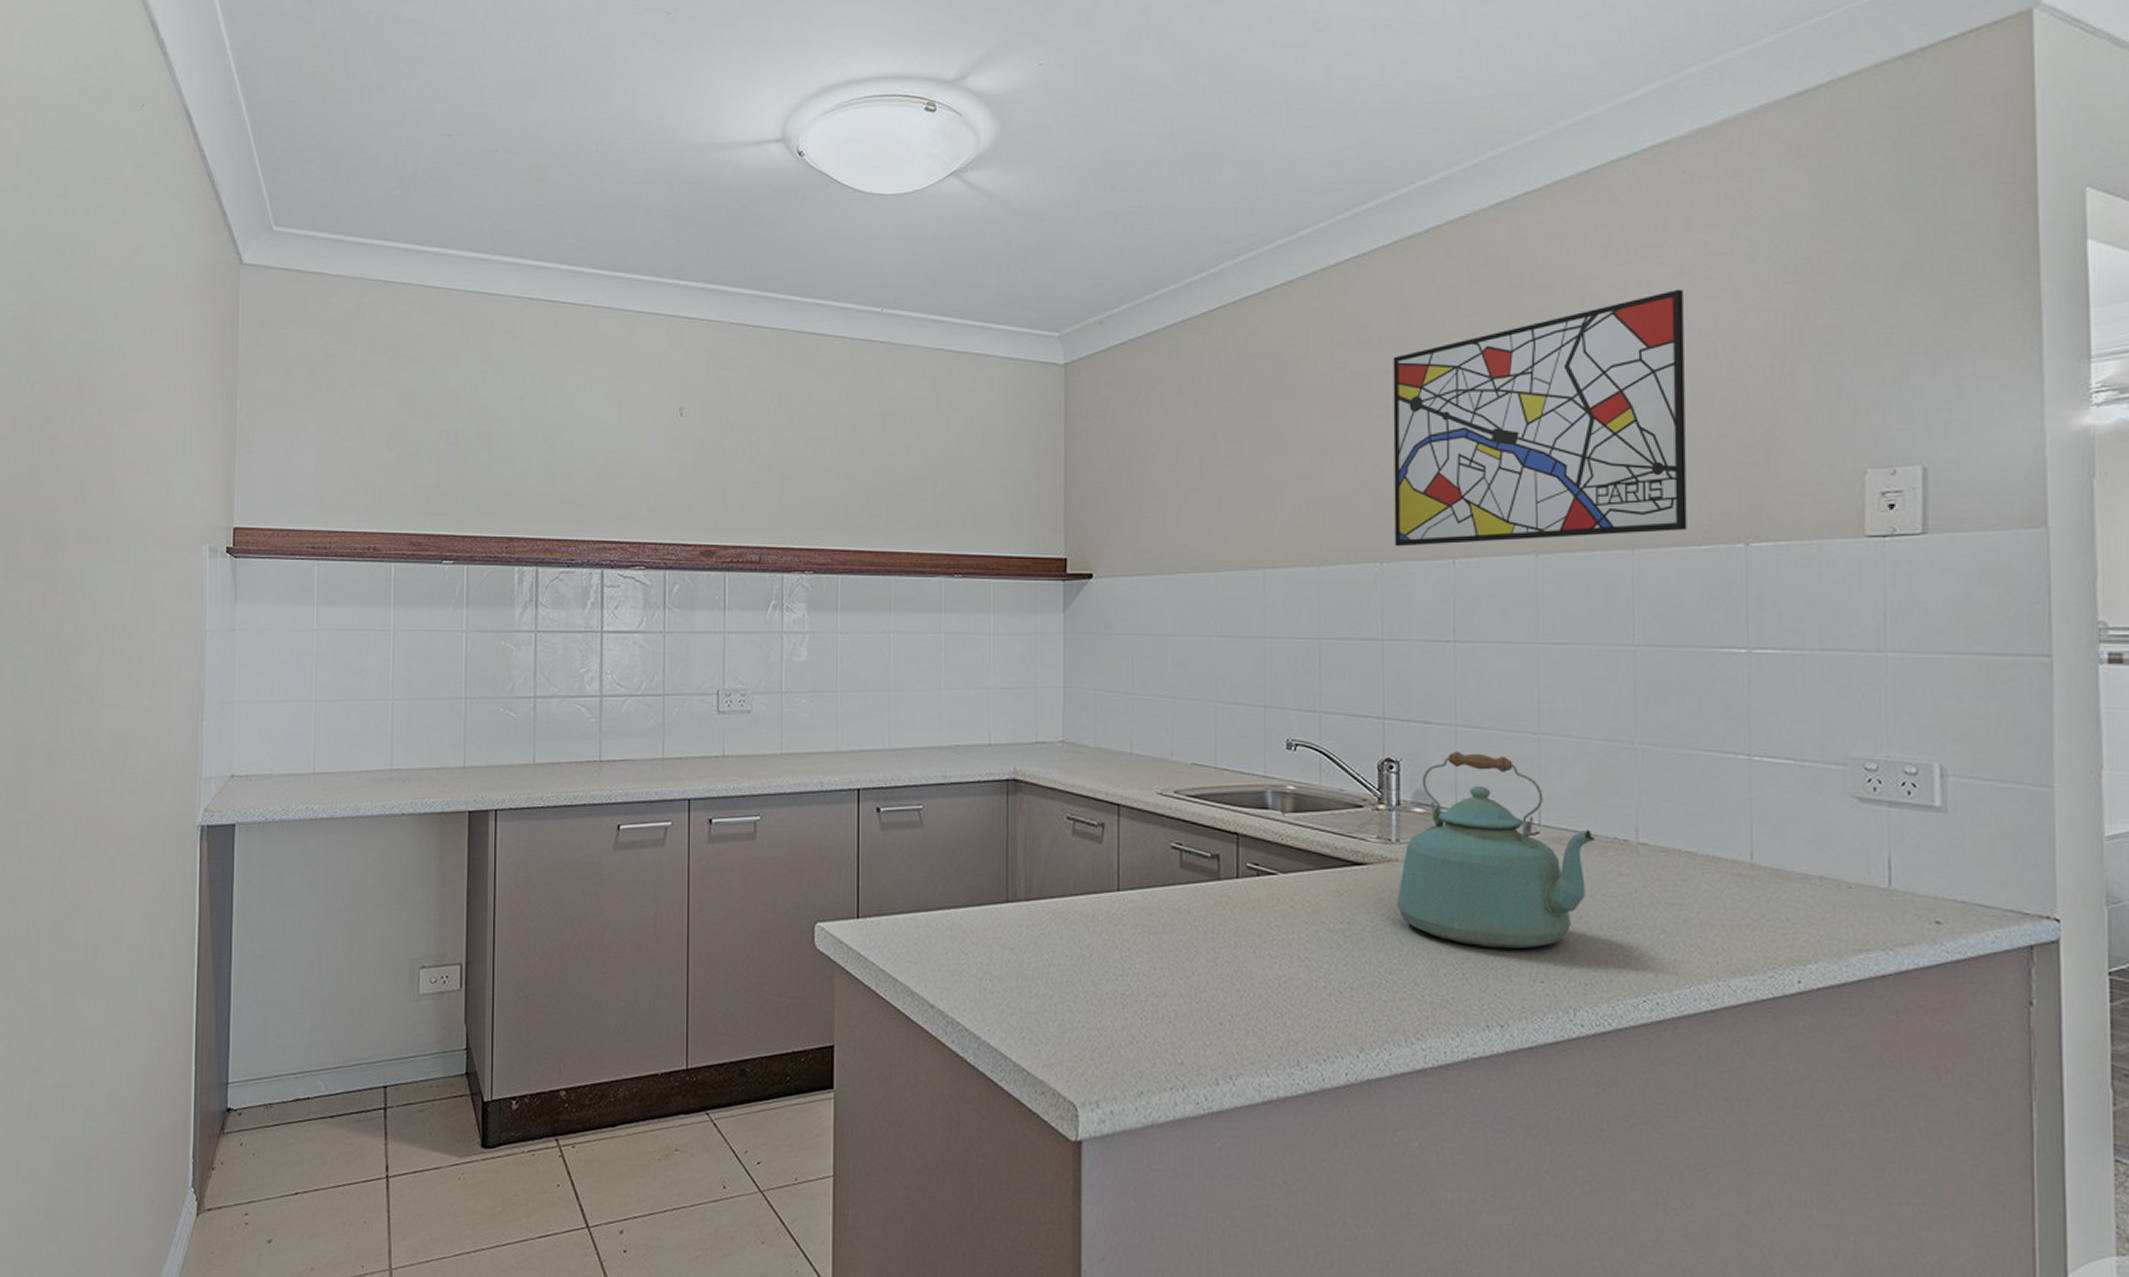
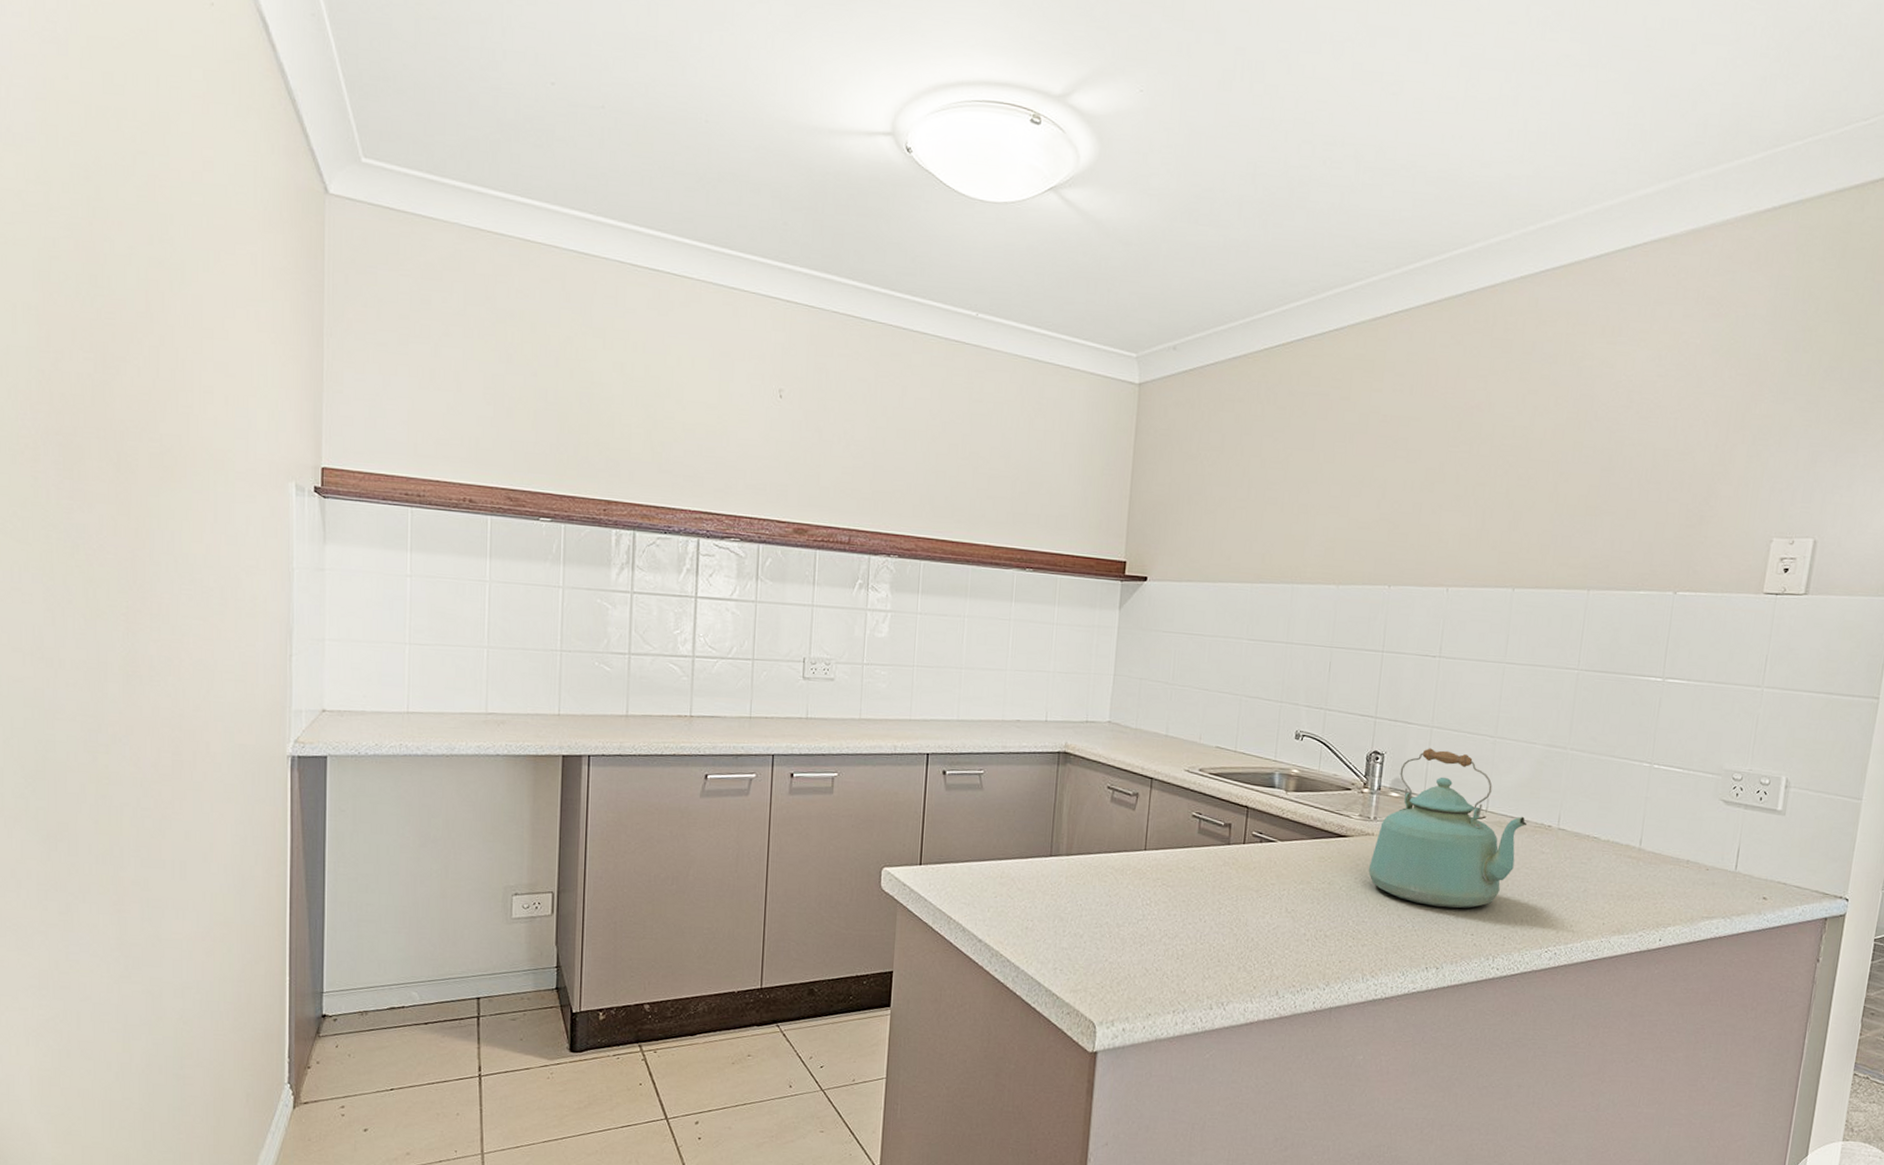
wall art: present [1393,289,1687,547] -> none [1402,370,1658,578]

